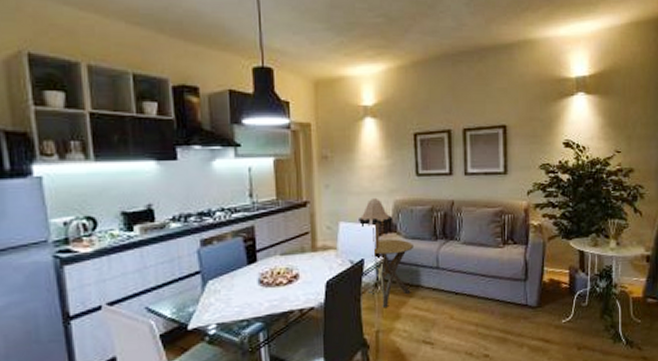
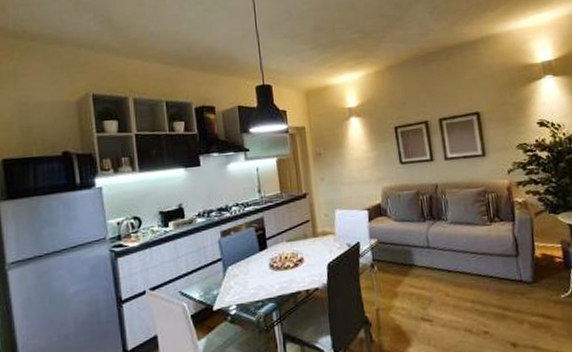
lamp: present [359,197,393,249] -> none [352,186,383,232]
side table: present [368,239,415,309] -> none [365,222,406,288]

